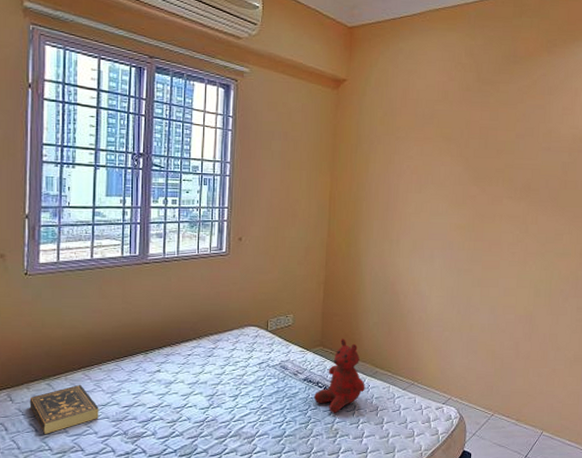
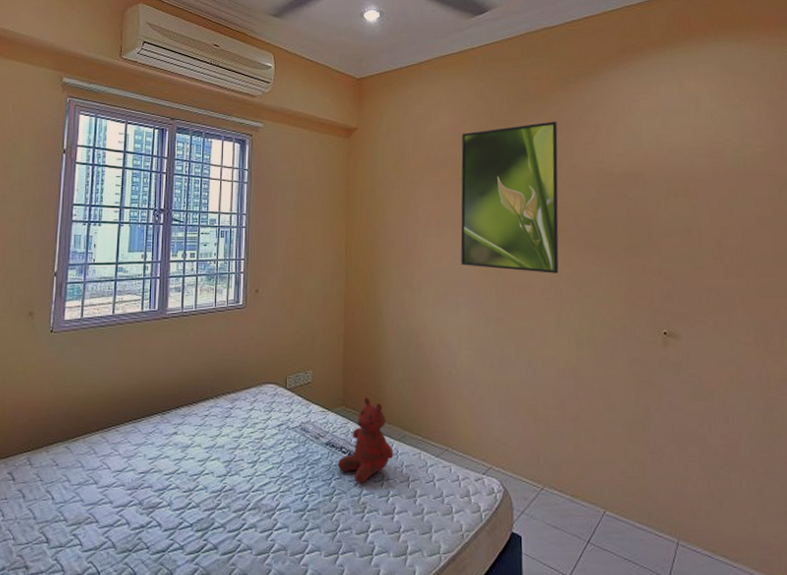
book: present [29,384,99,434] -> none [47,447,115,503]
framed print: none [439,84,540,230] -> present [460,121,559,273]

